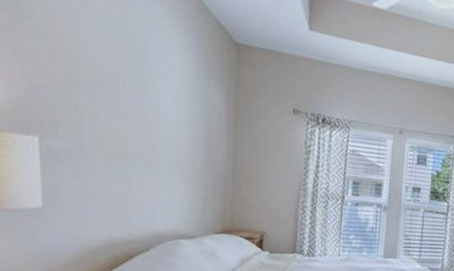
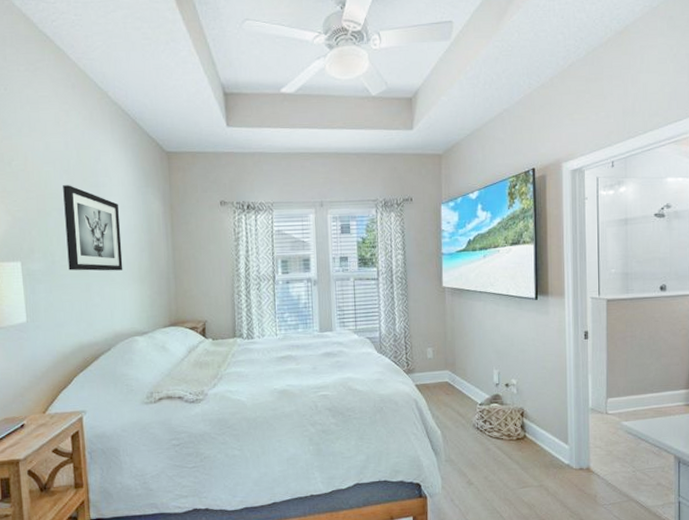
wall art: none [102,56,173,166] -> present [63,185,123,271]

